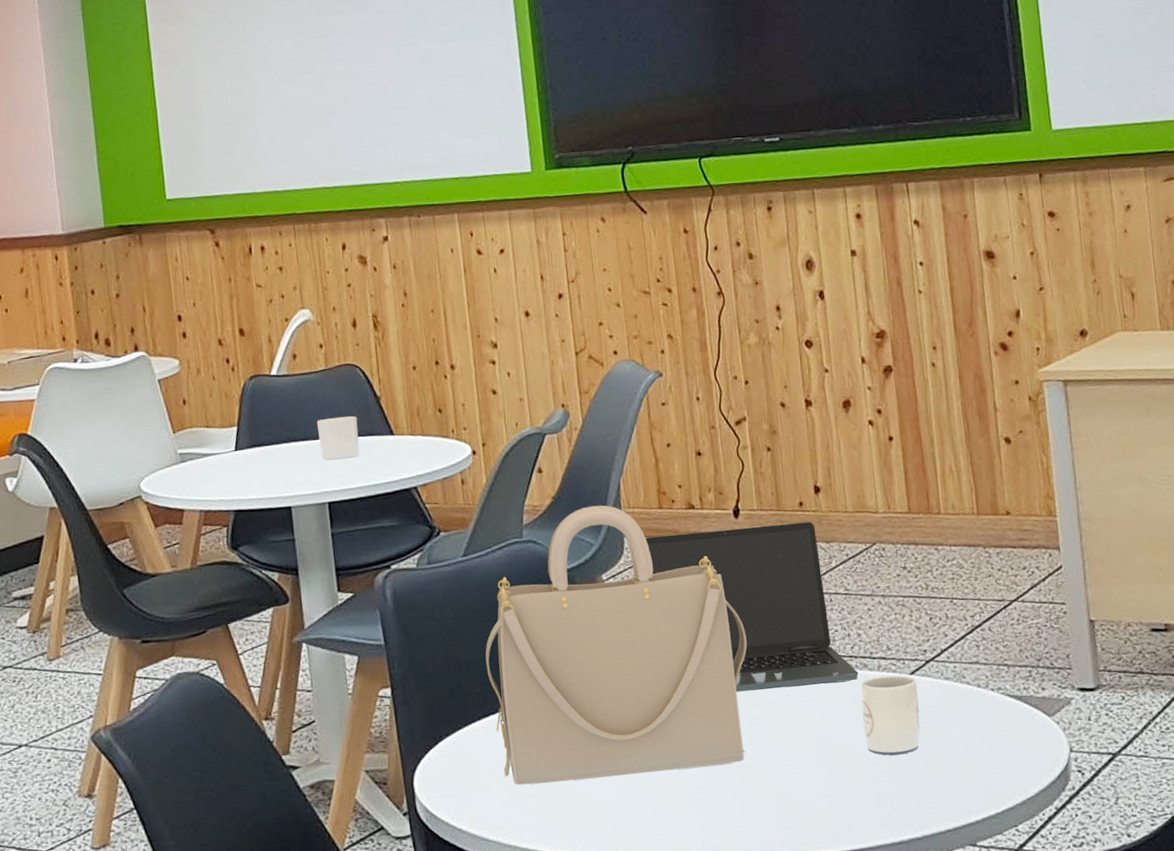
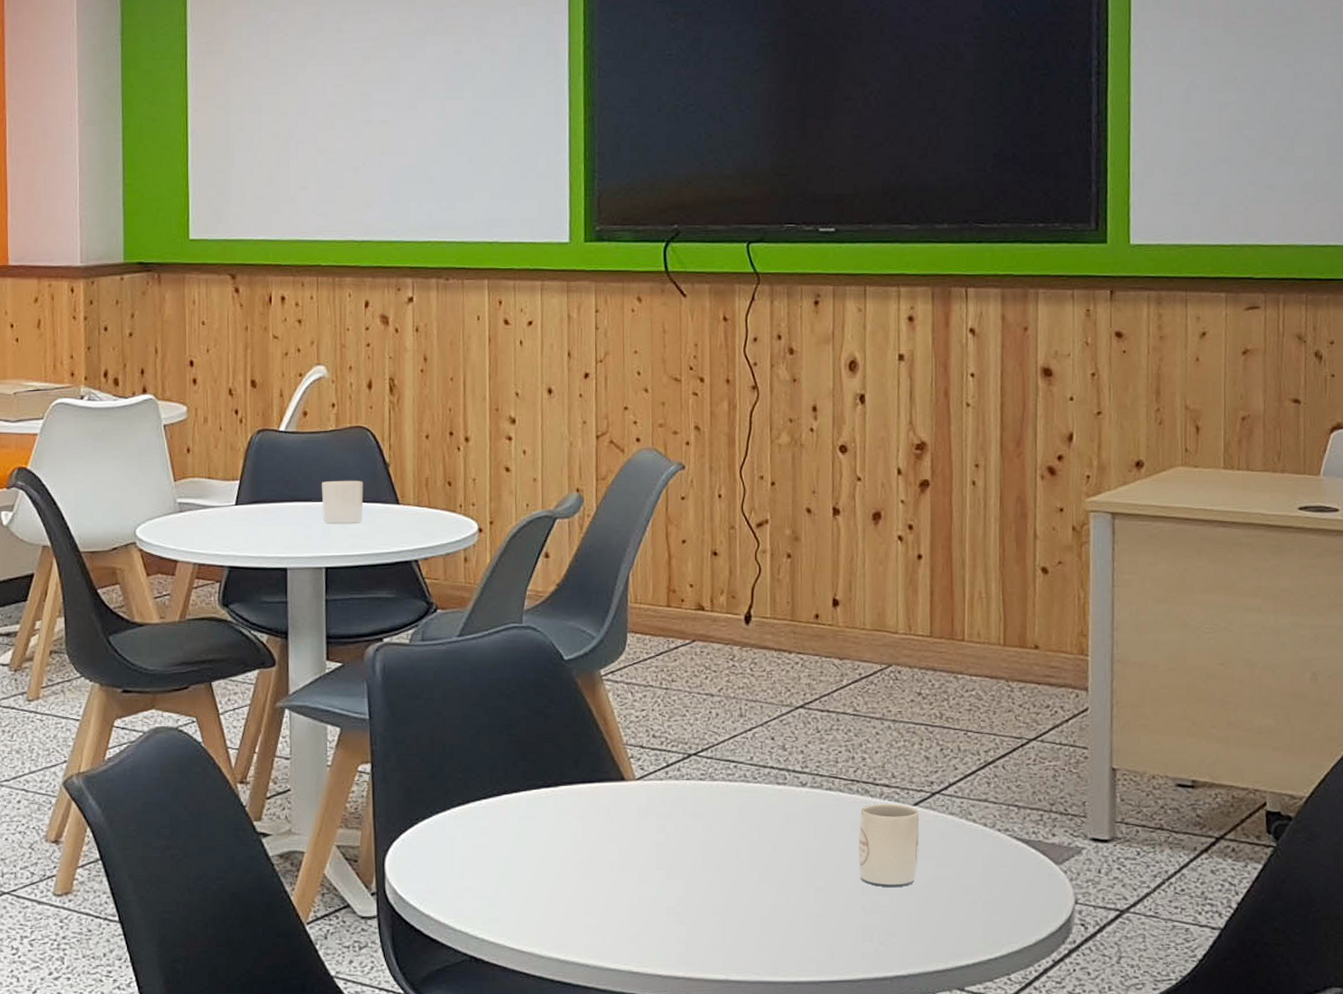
handbag: present [485,505,747,785] -> none [471,597,745,879]
laptop: present [645,522,859,692] -> none [649,635,859,806]

